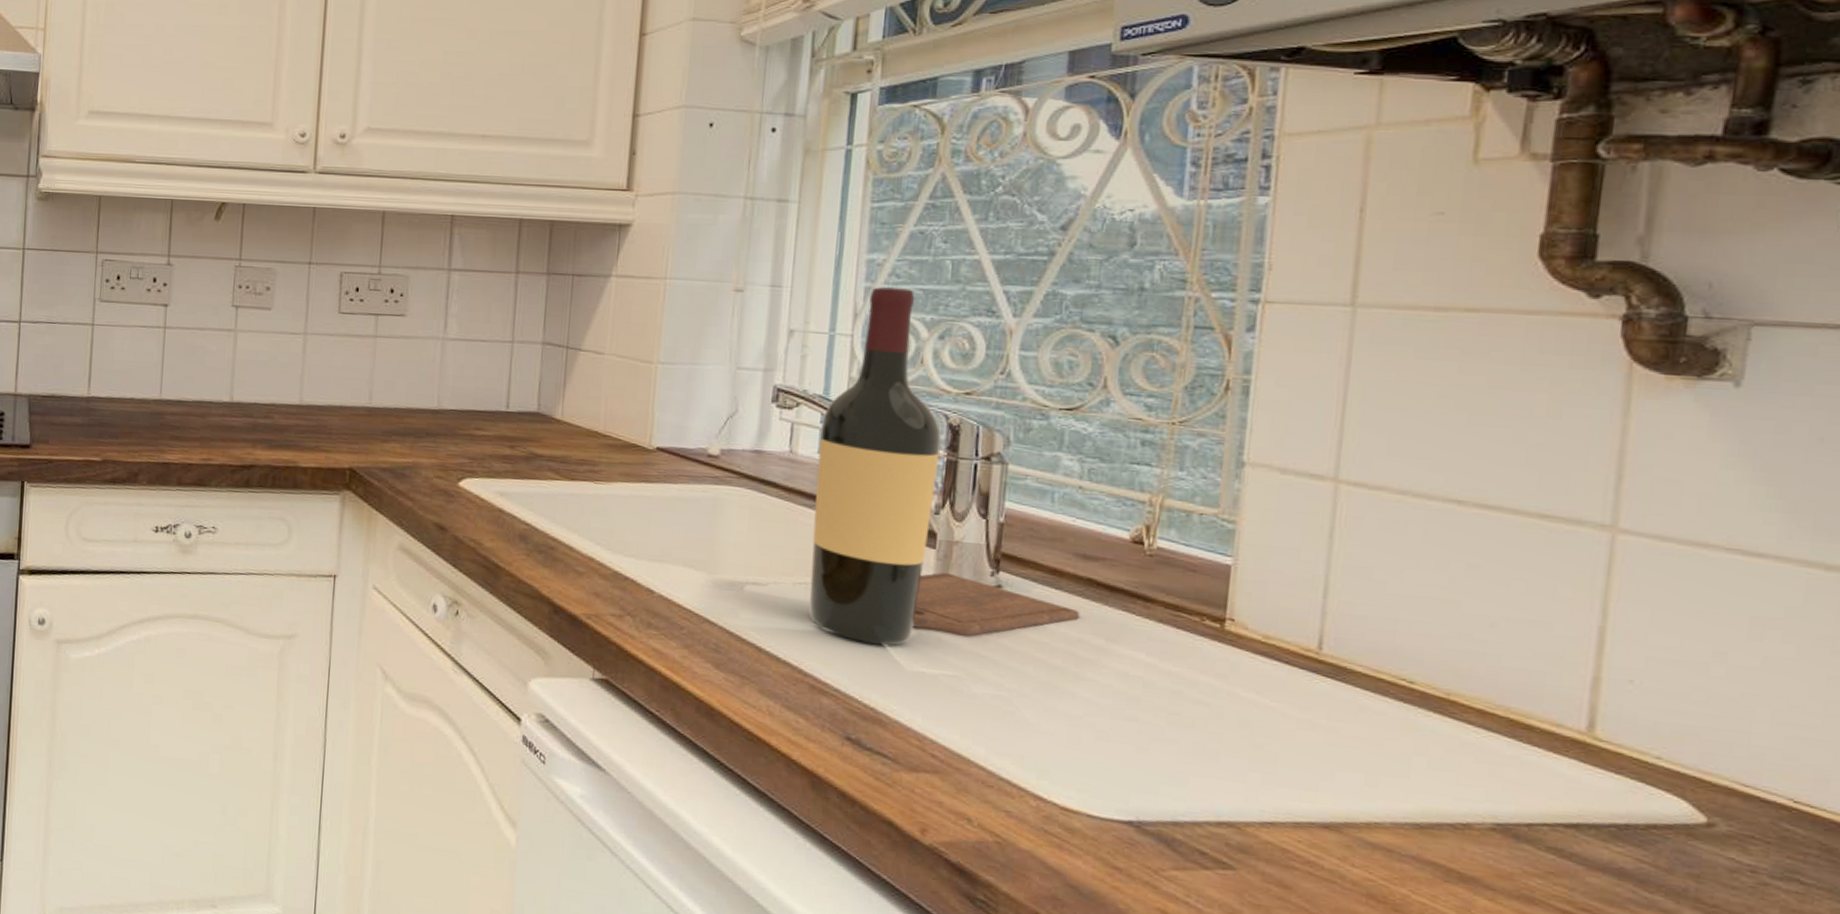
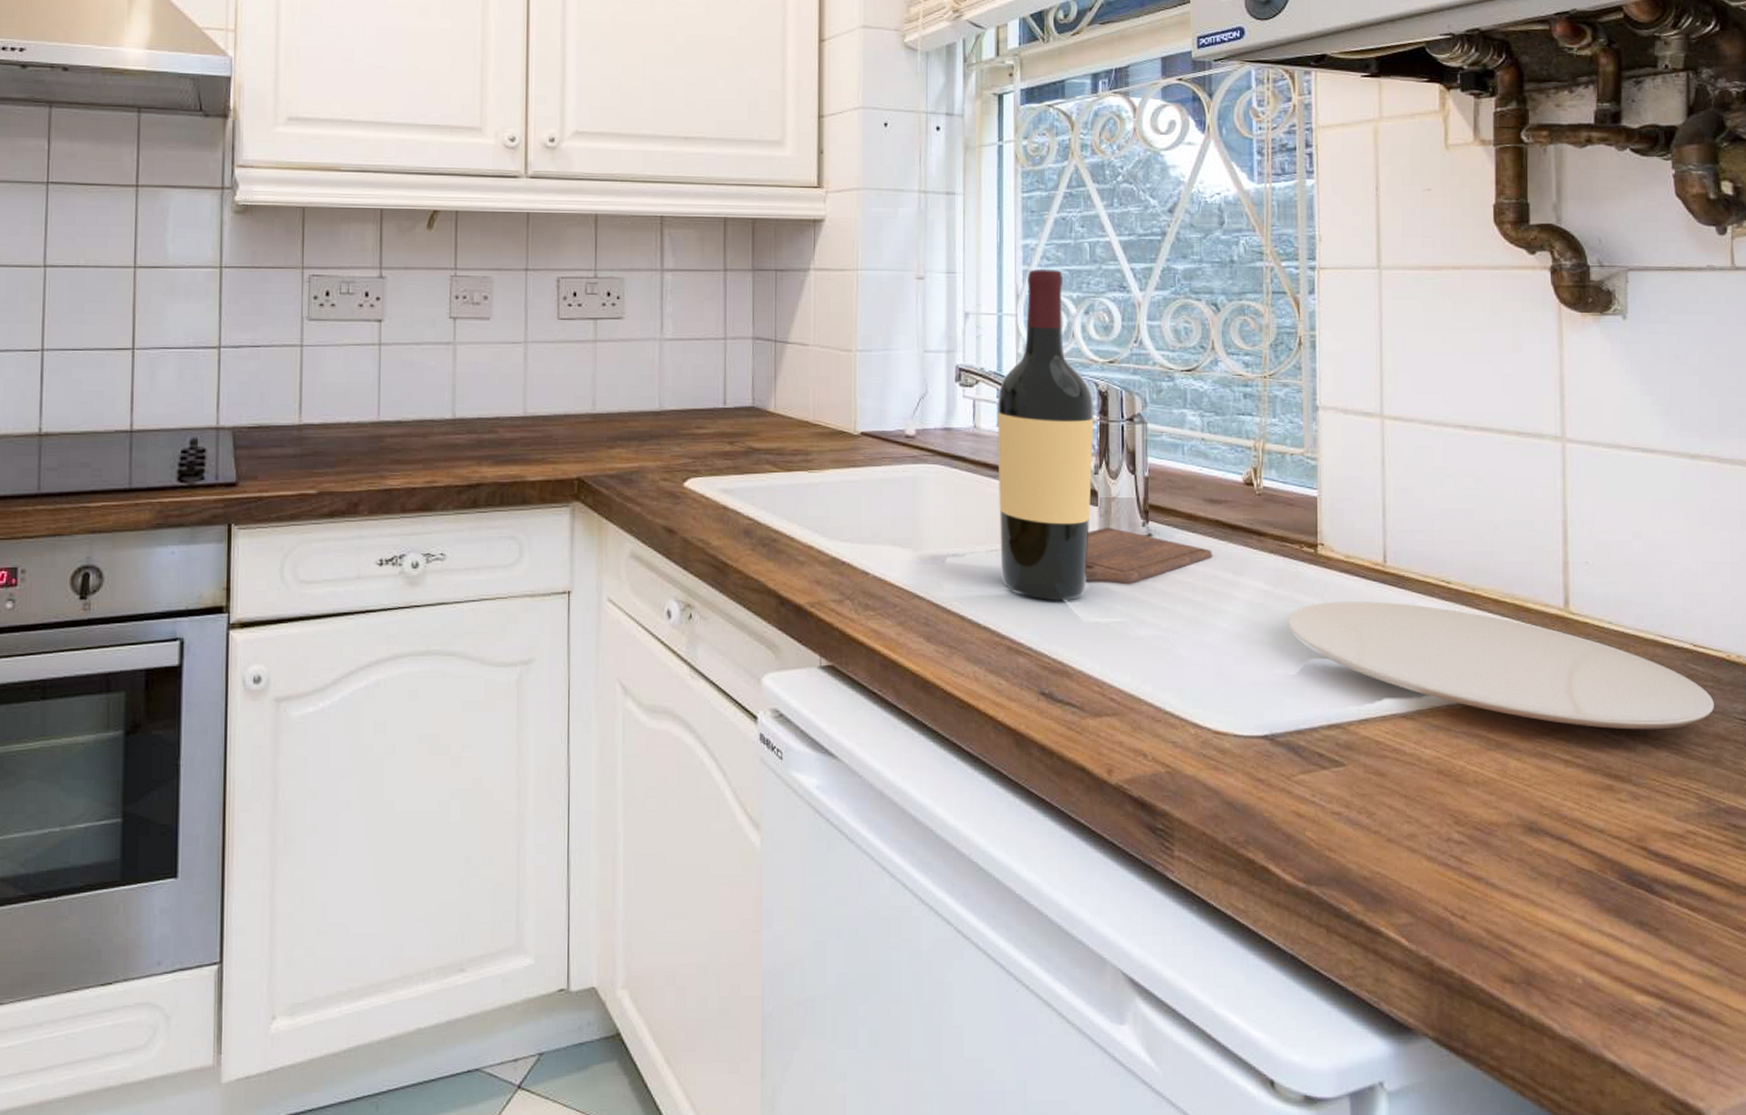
plate: none [1174,685,1820,899] -> present [1288,601,1715,730]

